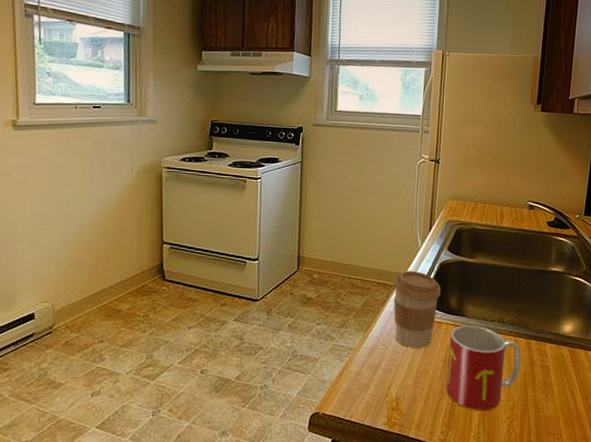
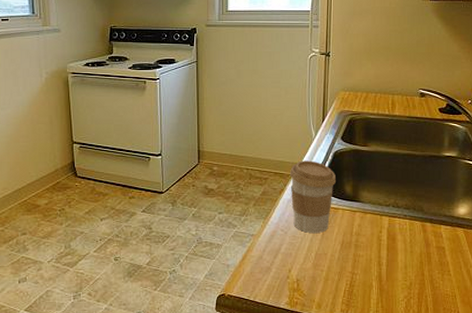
mug: present [446,324,521,411] -> none [344,210,417,291]

